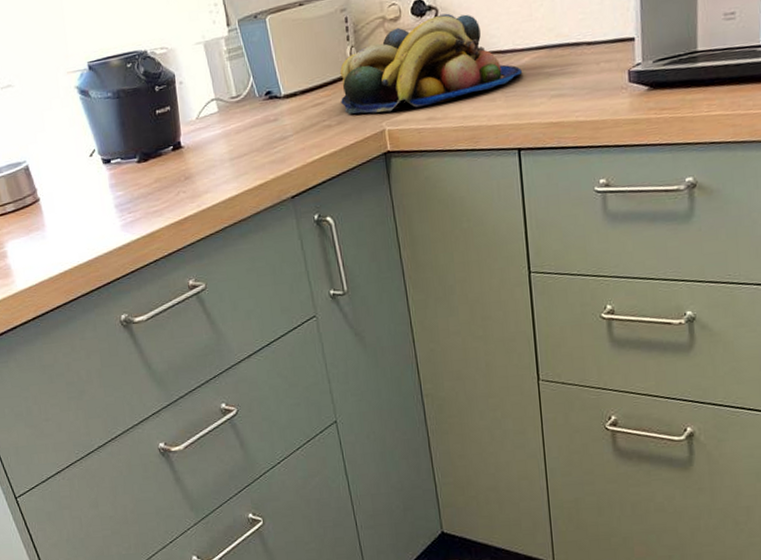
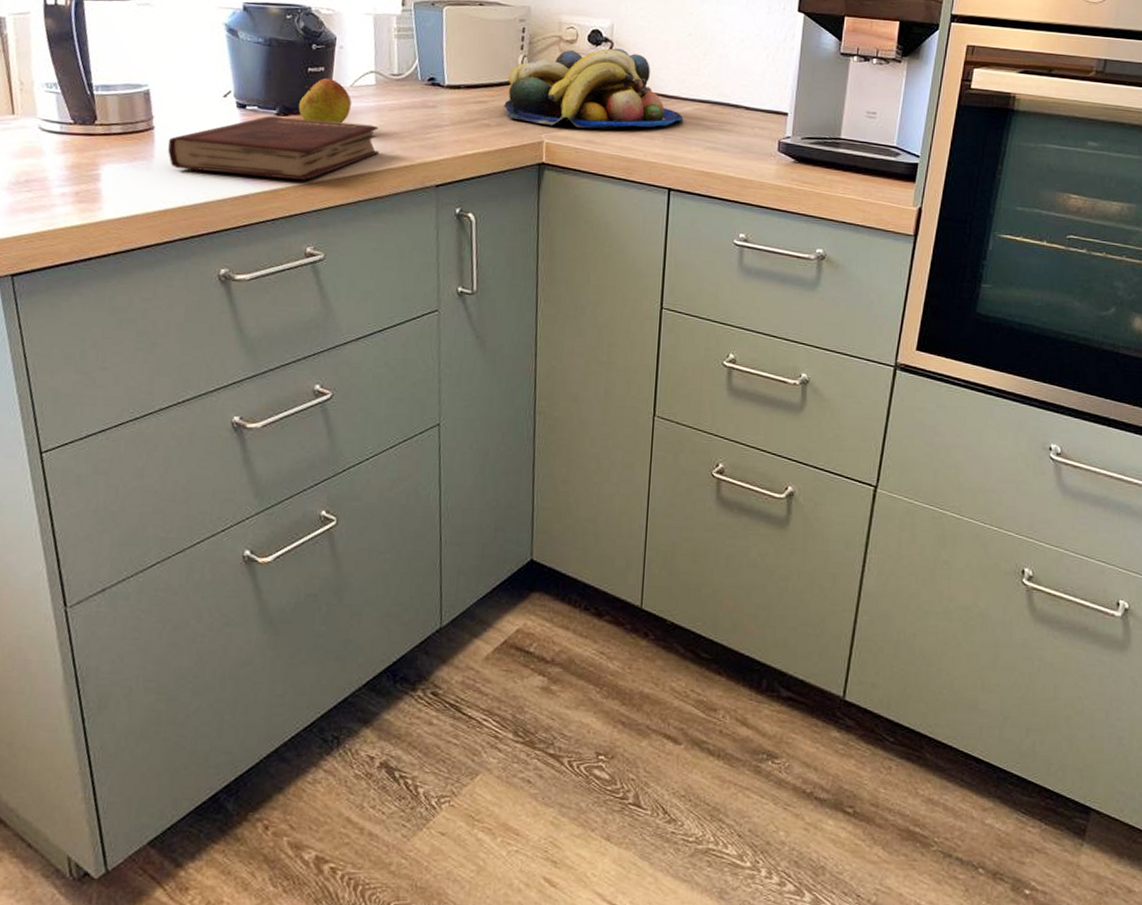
hardback book: none [53,151,235,232] -> present [168,115,380,180]
apple: none [154,115,201,162] -> present [298,77,352,124]

